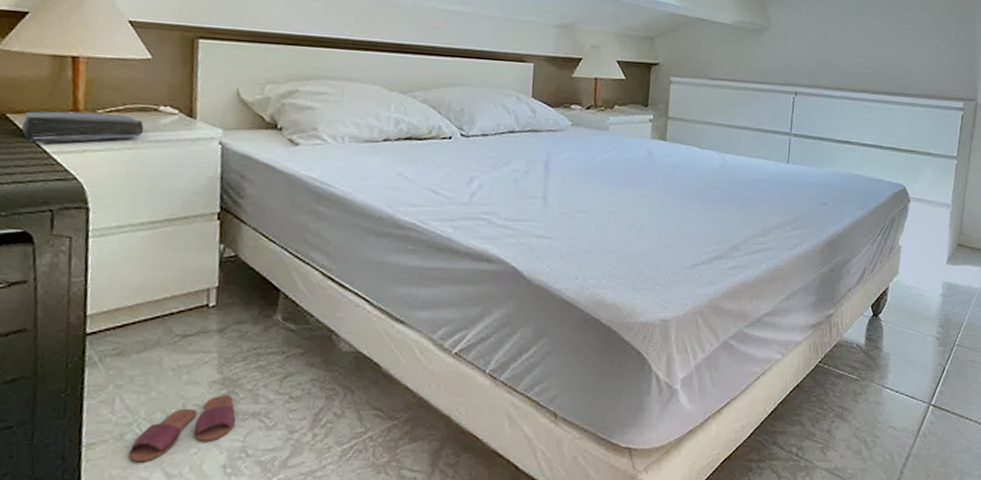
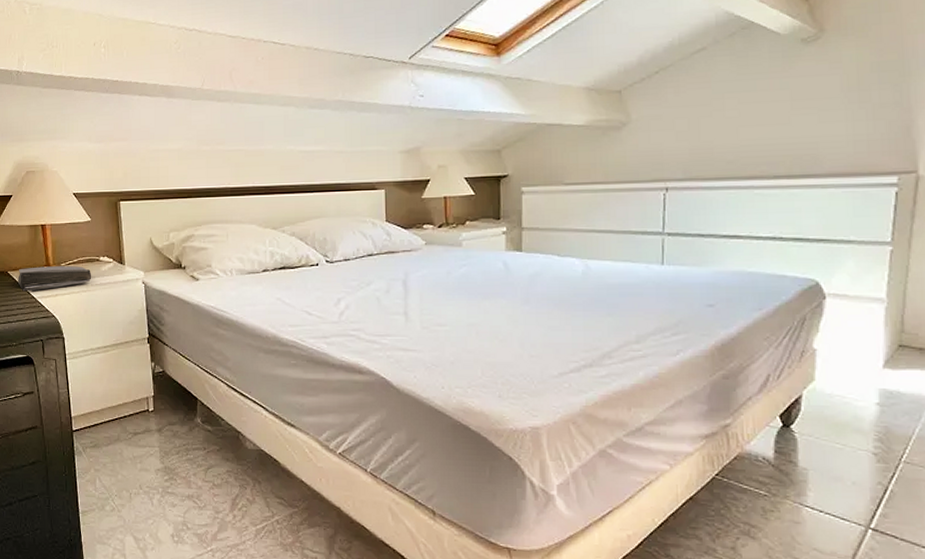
slippers: present [129,394,236,463] -> none [109,480,176,528]

